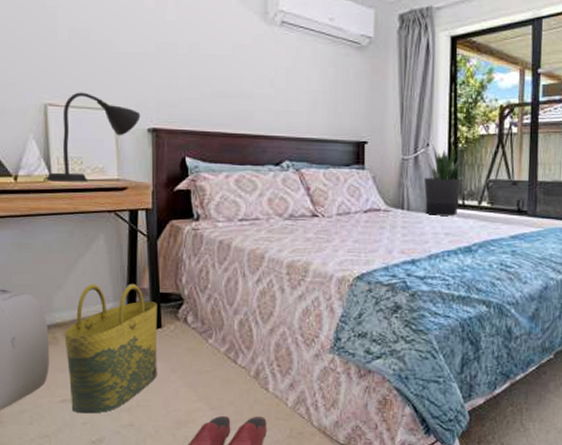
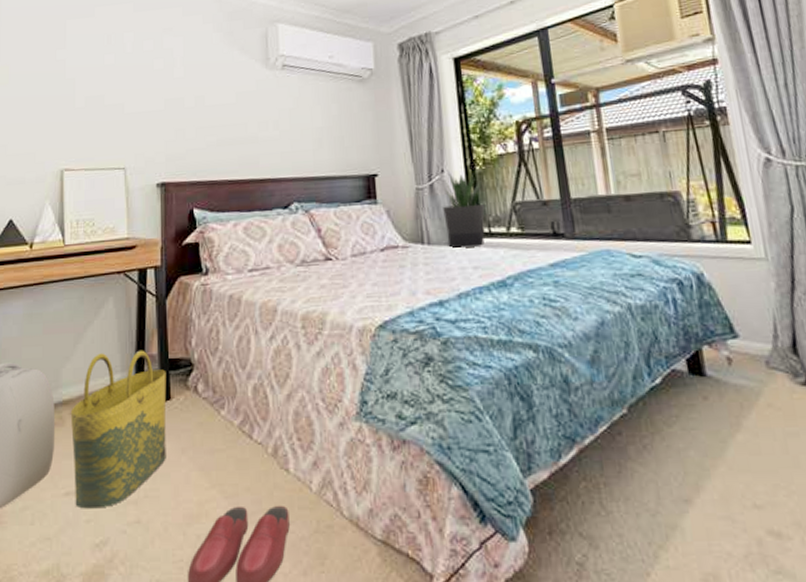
desk lamp: present [43,92,141,182] -> none [56,154,150,247]

